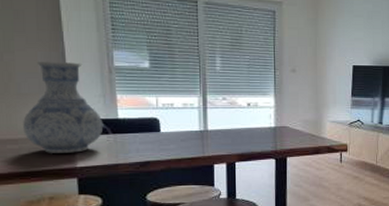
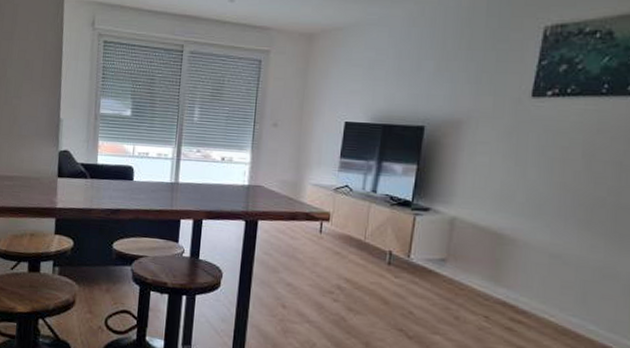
vase: present [23,61,104,154] -> none [18,106,84,194]

